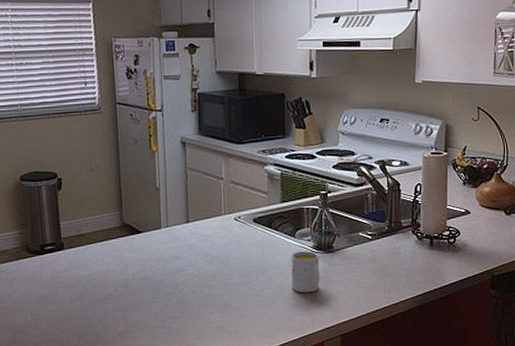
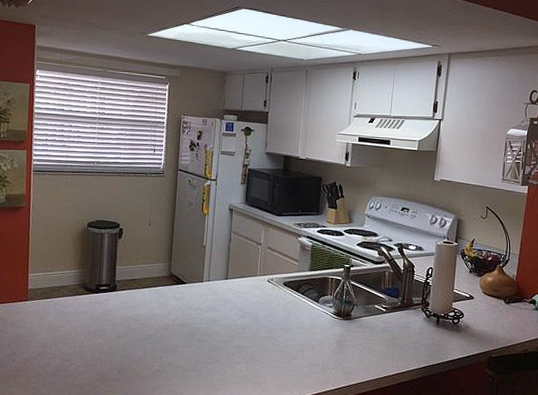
mug: present [291,251,321,293] -> none [311,316,338,354]

